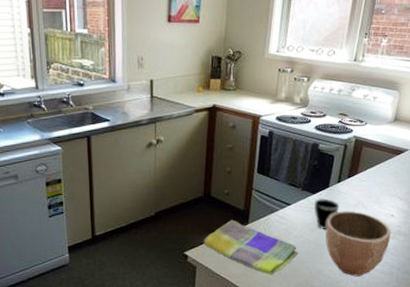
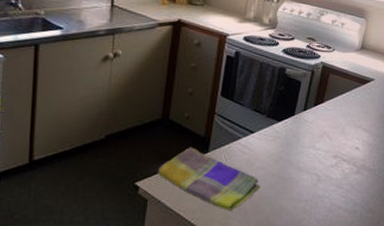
cup: present [314,198,340,229] -> none [278,127,305,161]
decorative bowl: present [326,210,391,277] -> none [289,141,356,214]

